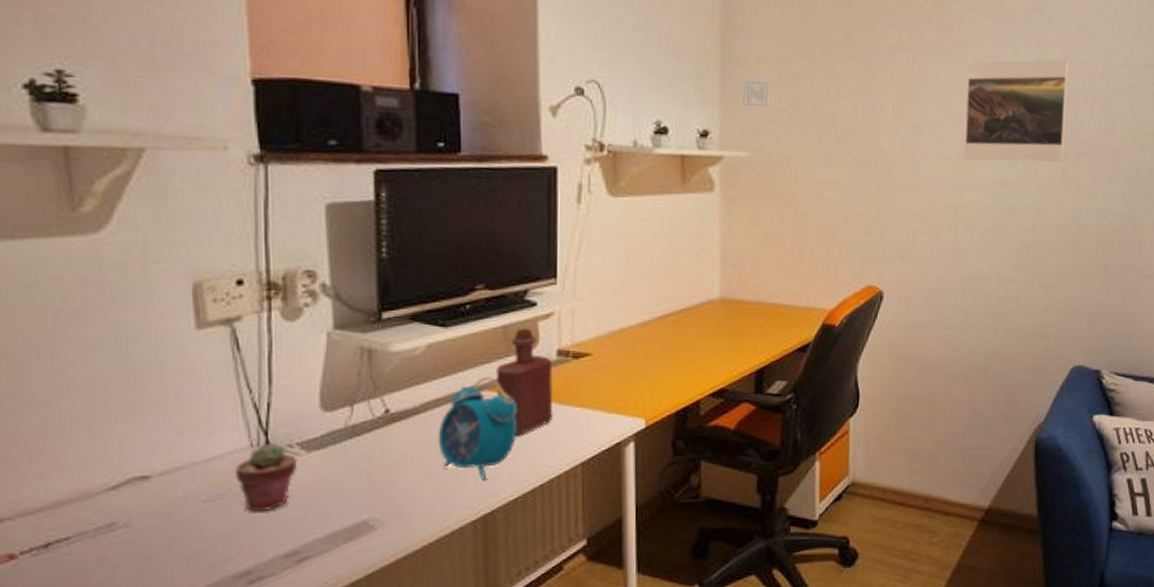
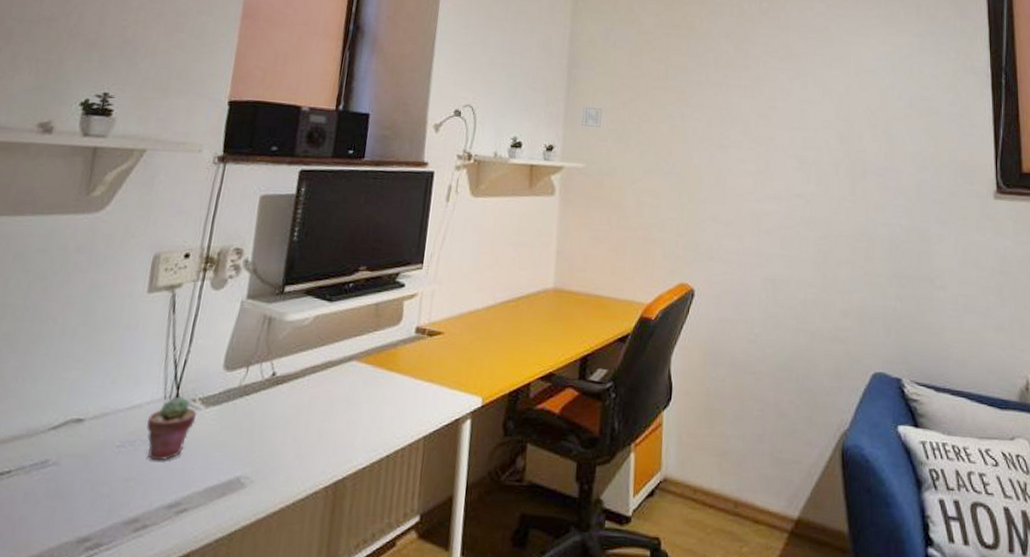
alarm clock: present [438,377,518,480] -> none [309,348,378,446]
bottle: present [496,328,553,434] -> none [363,306,411,404]
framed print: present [964,59,1069,162] -> none [763,93,852,179]

